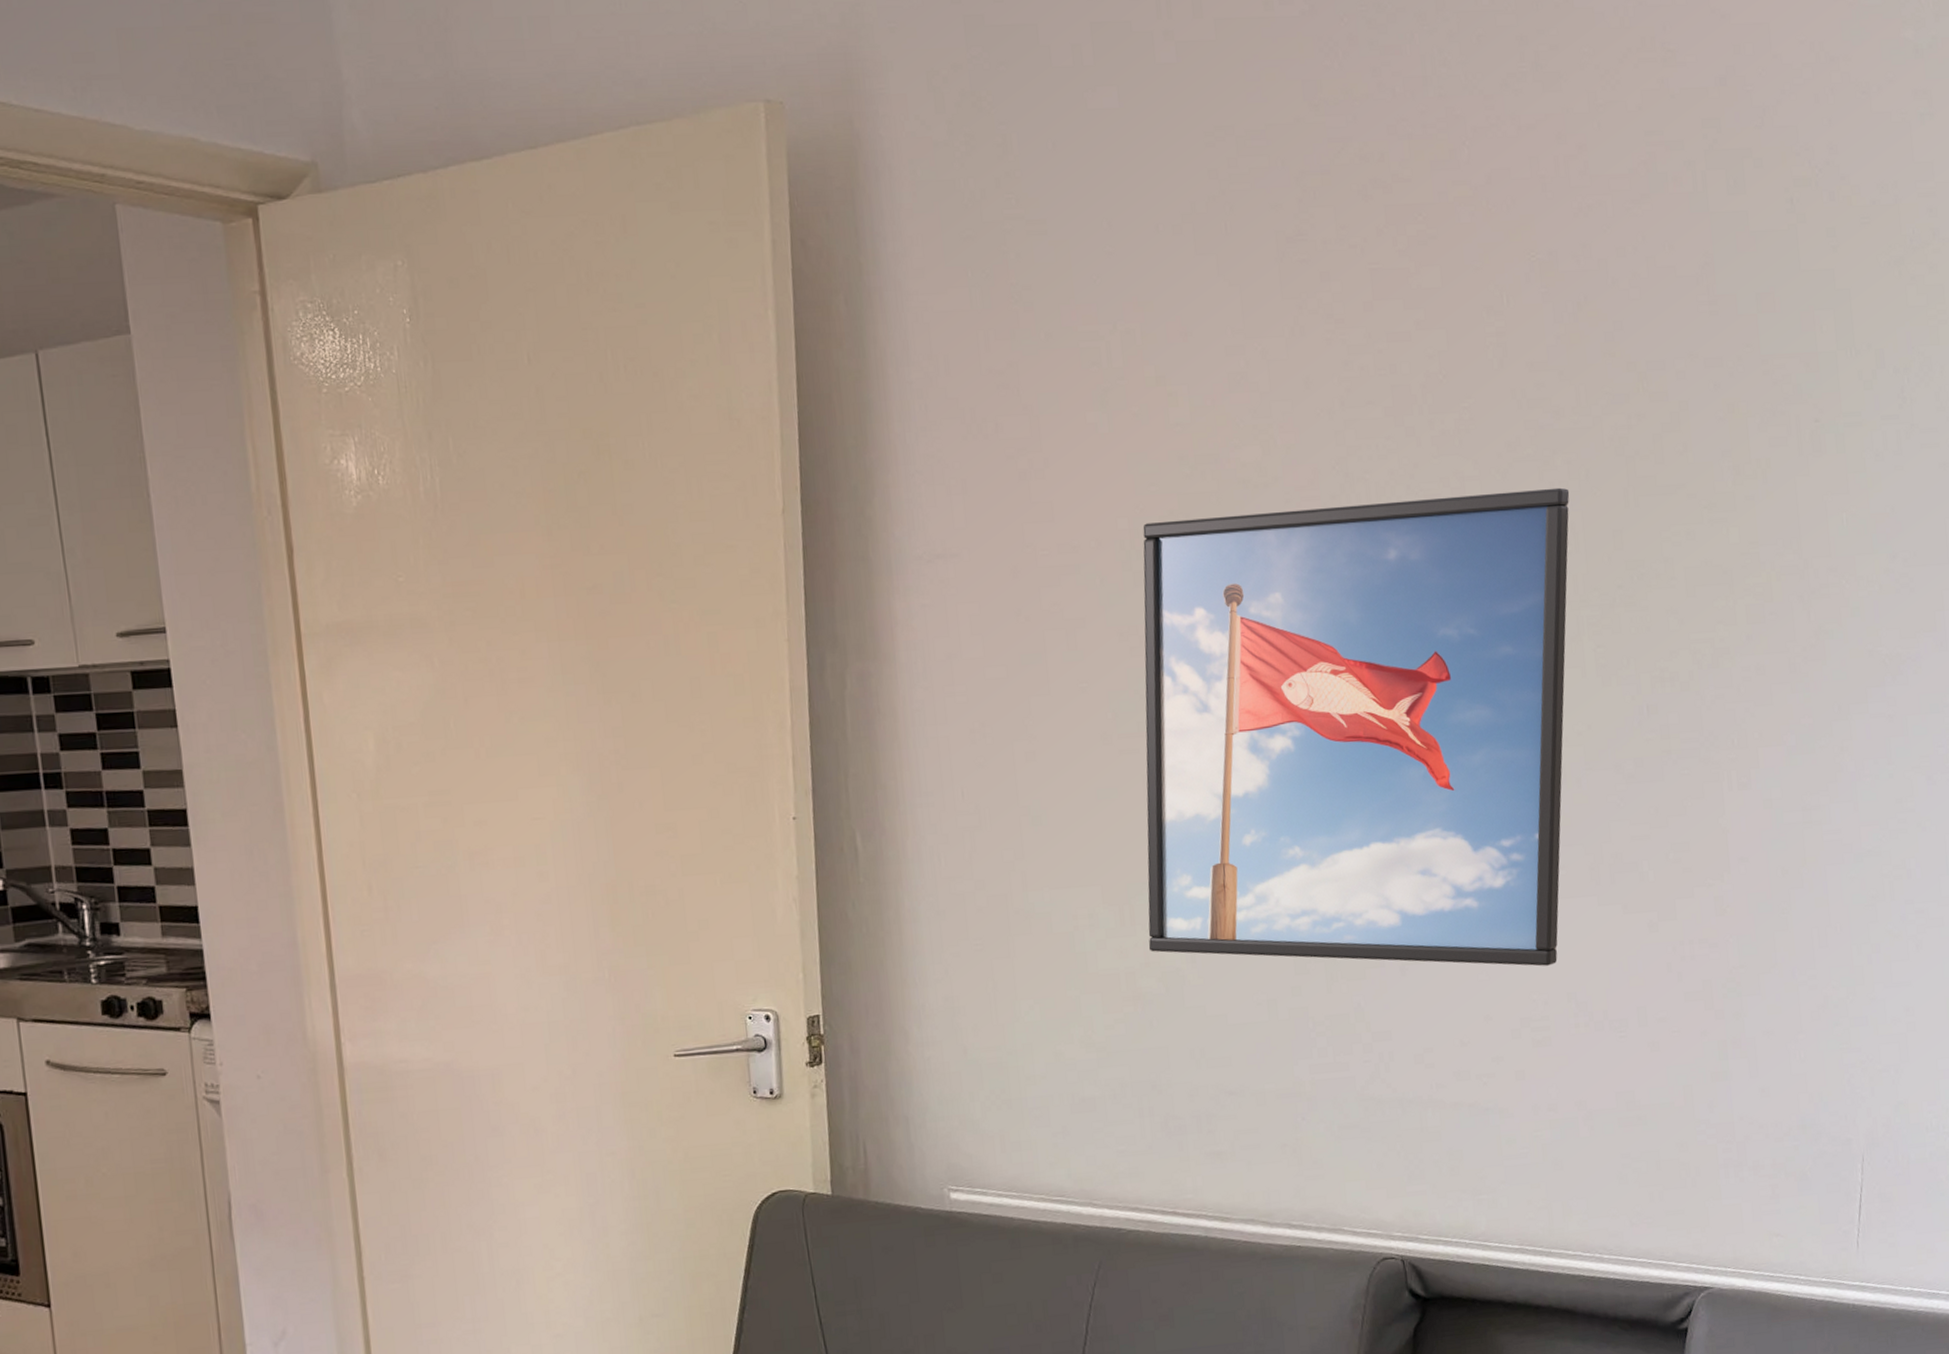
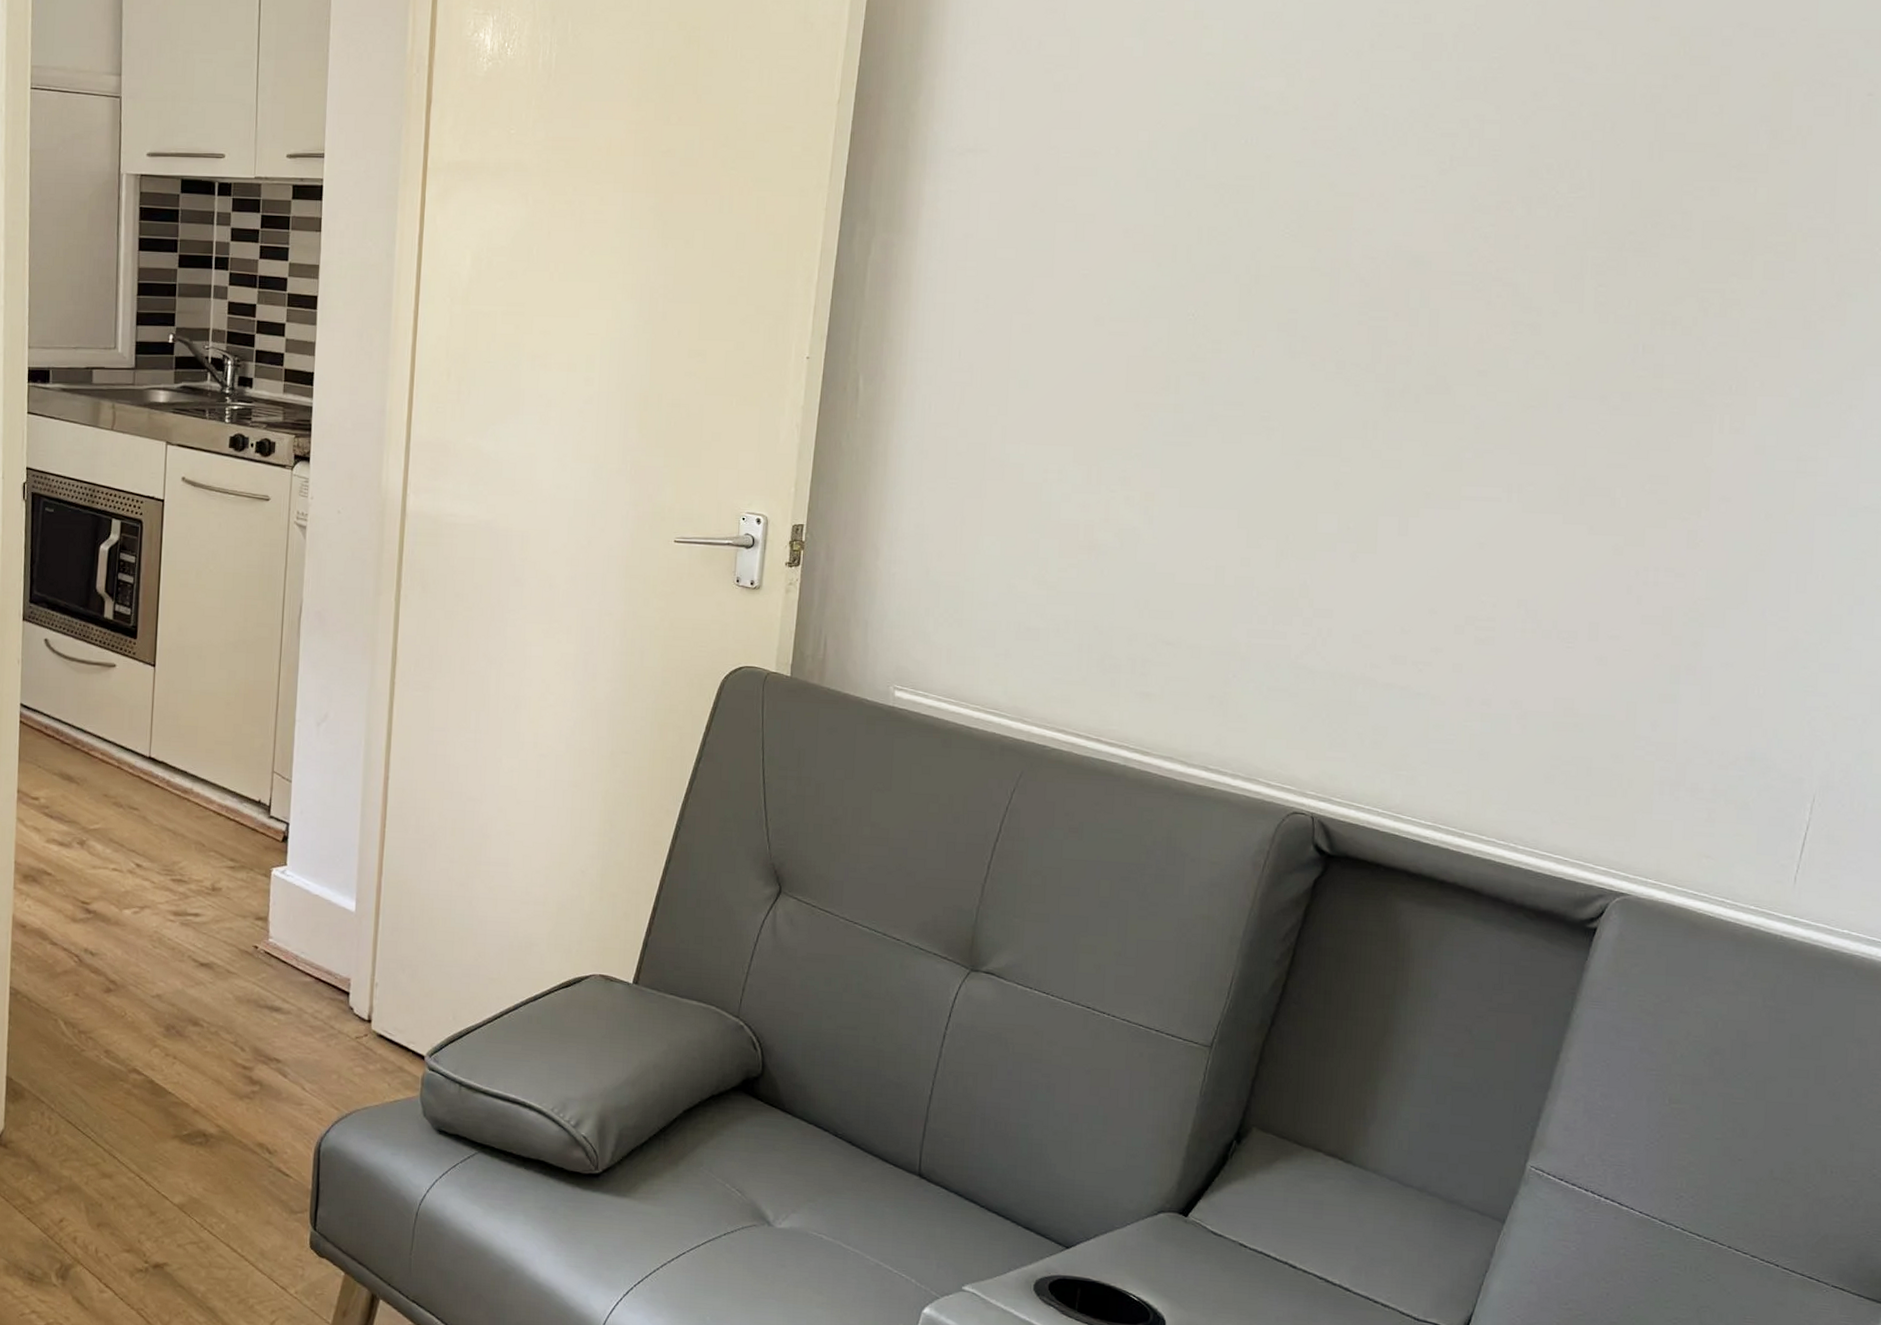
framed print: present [1143,487,1570,967] -> none [1110,136,1592,572]

